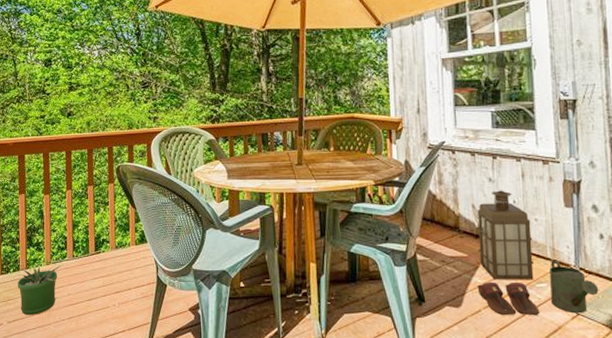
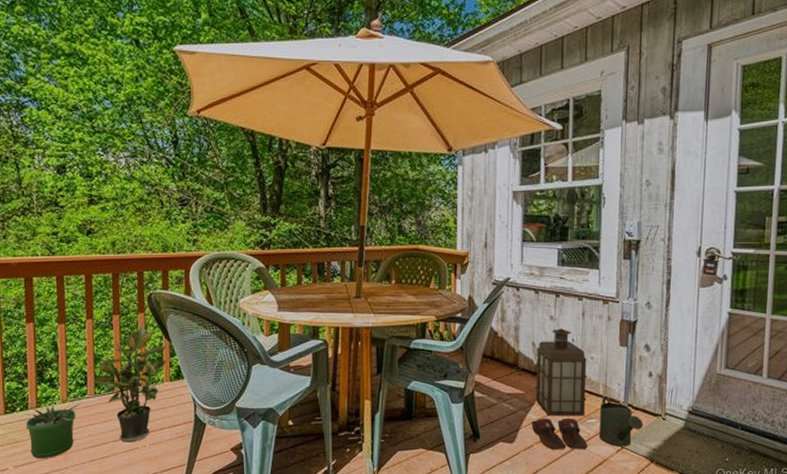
potted plant: none [72,195,133,301] -> present [94,326,167,442]

